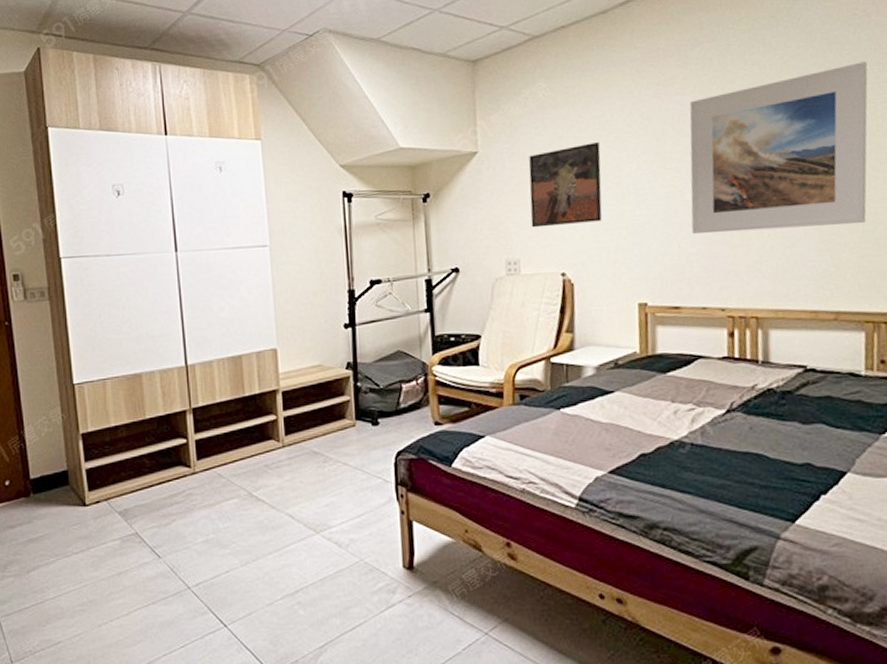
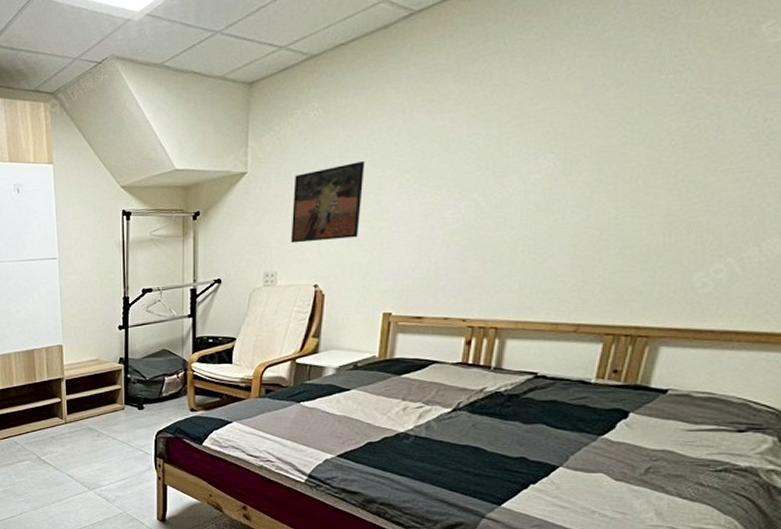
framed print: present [689,62,868,234] -> none [444,70,664,250]

